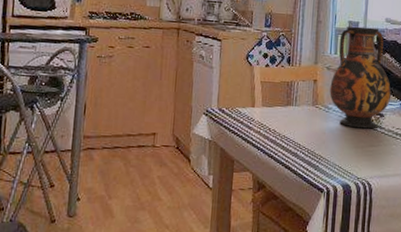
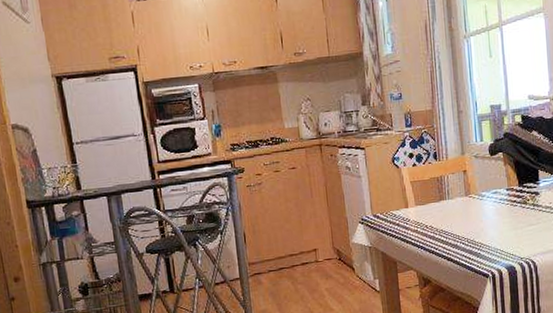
vase: present [329,26,392,129] -> none [480,107,545,211]

